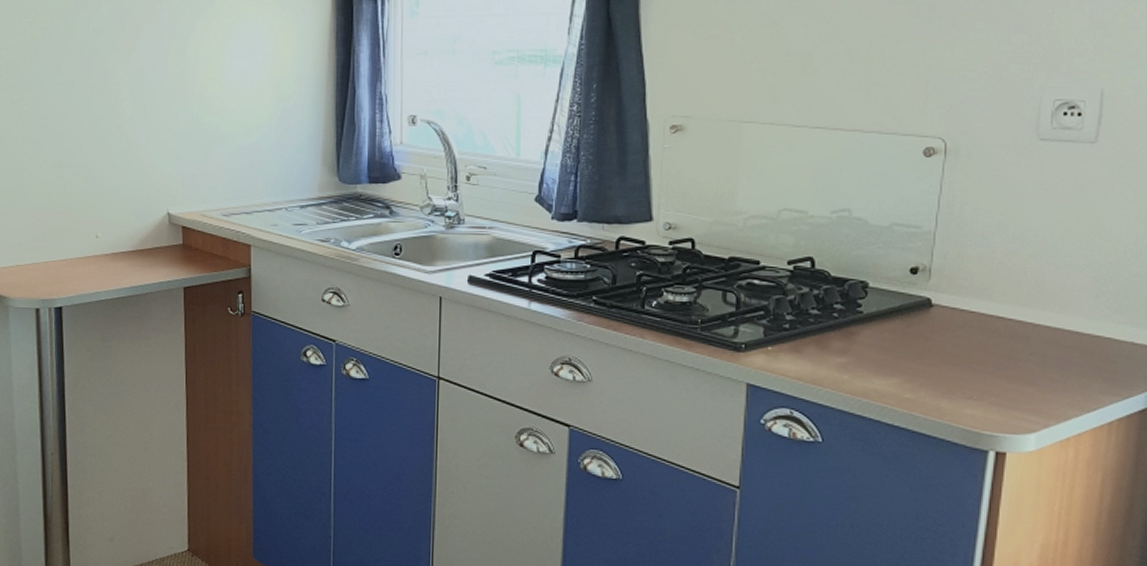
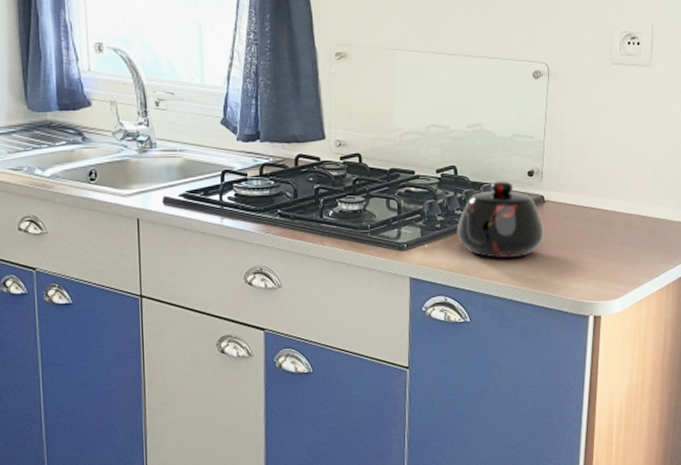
teapot: none [810,278,929,370] -> present [456,181,544,258]

